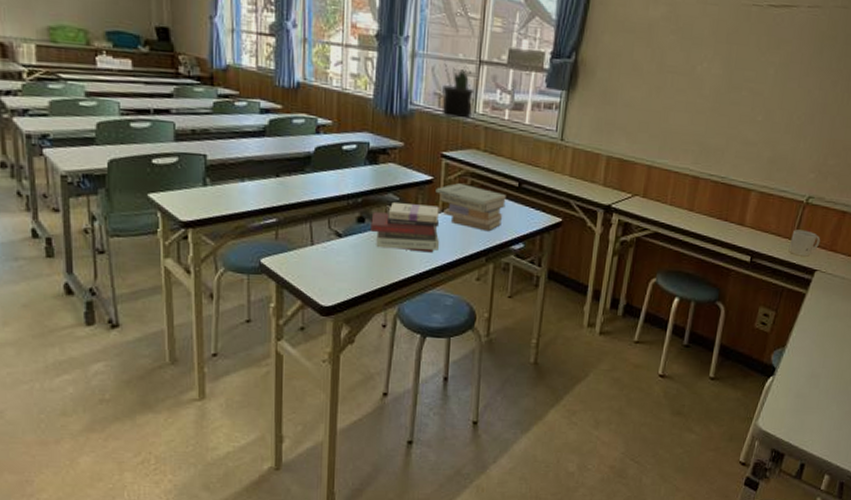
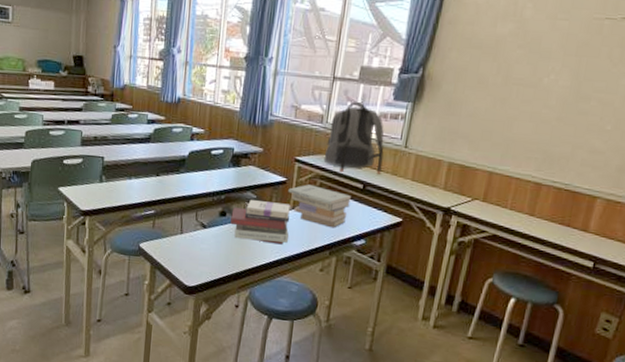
planter: present [441,60,474,120] -> none [297,77,327,129]
backpack: none [473,89,539,170] -> present [323,102,384,174]

